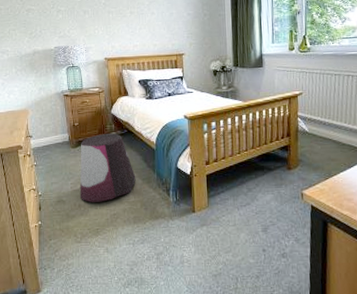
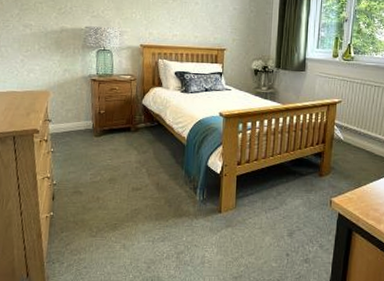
stool: present [79,133,136,202] -> none [99,124,162,196]

